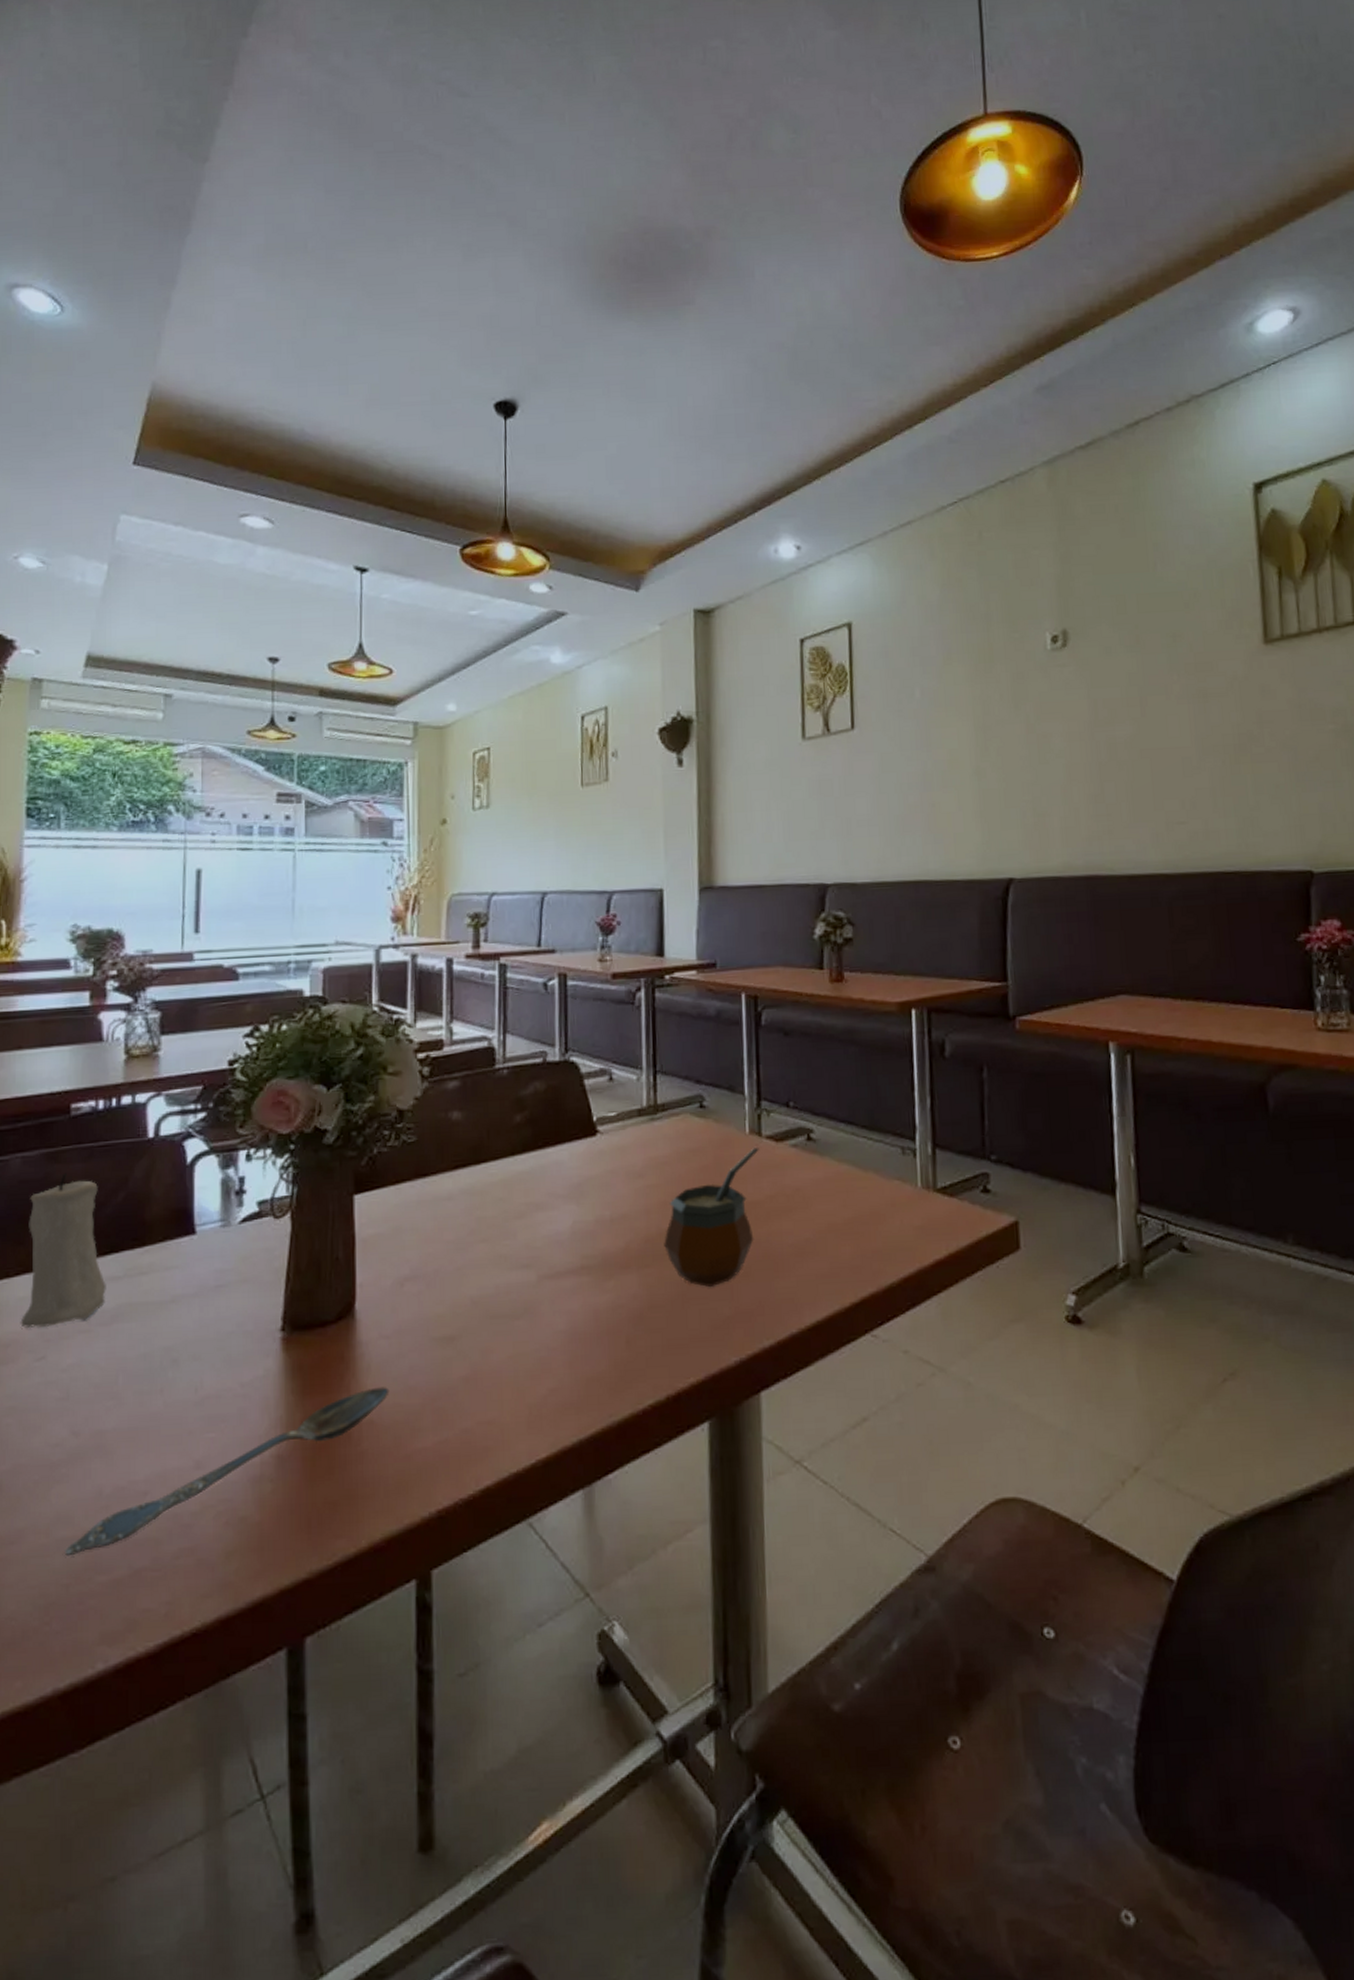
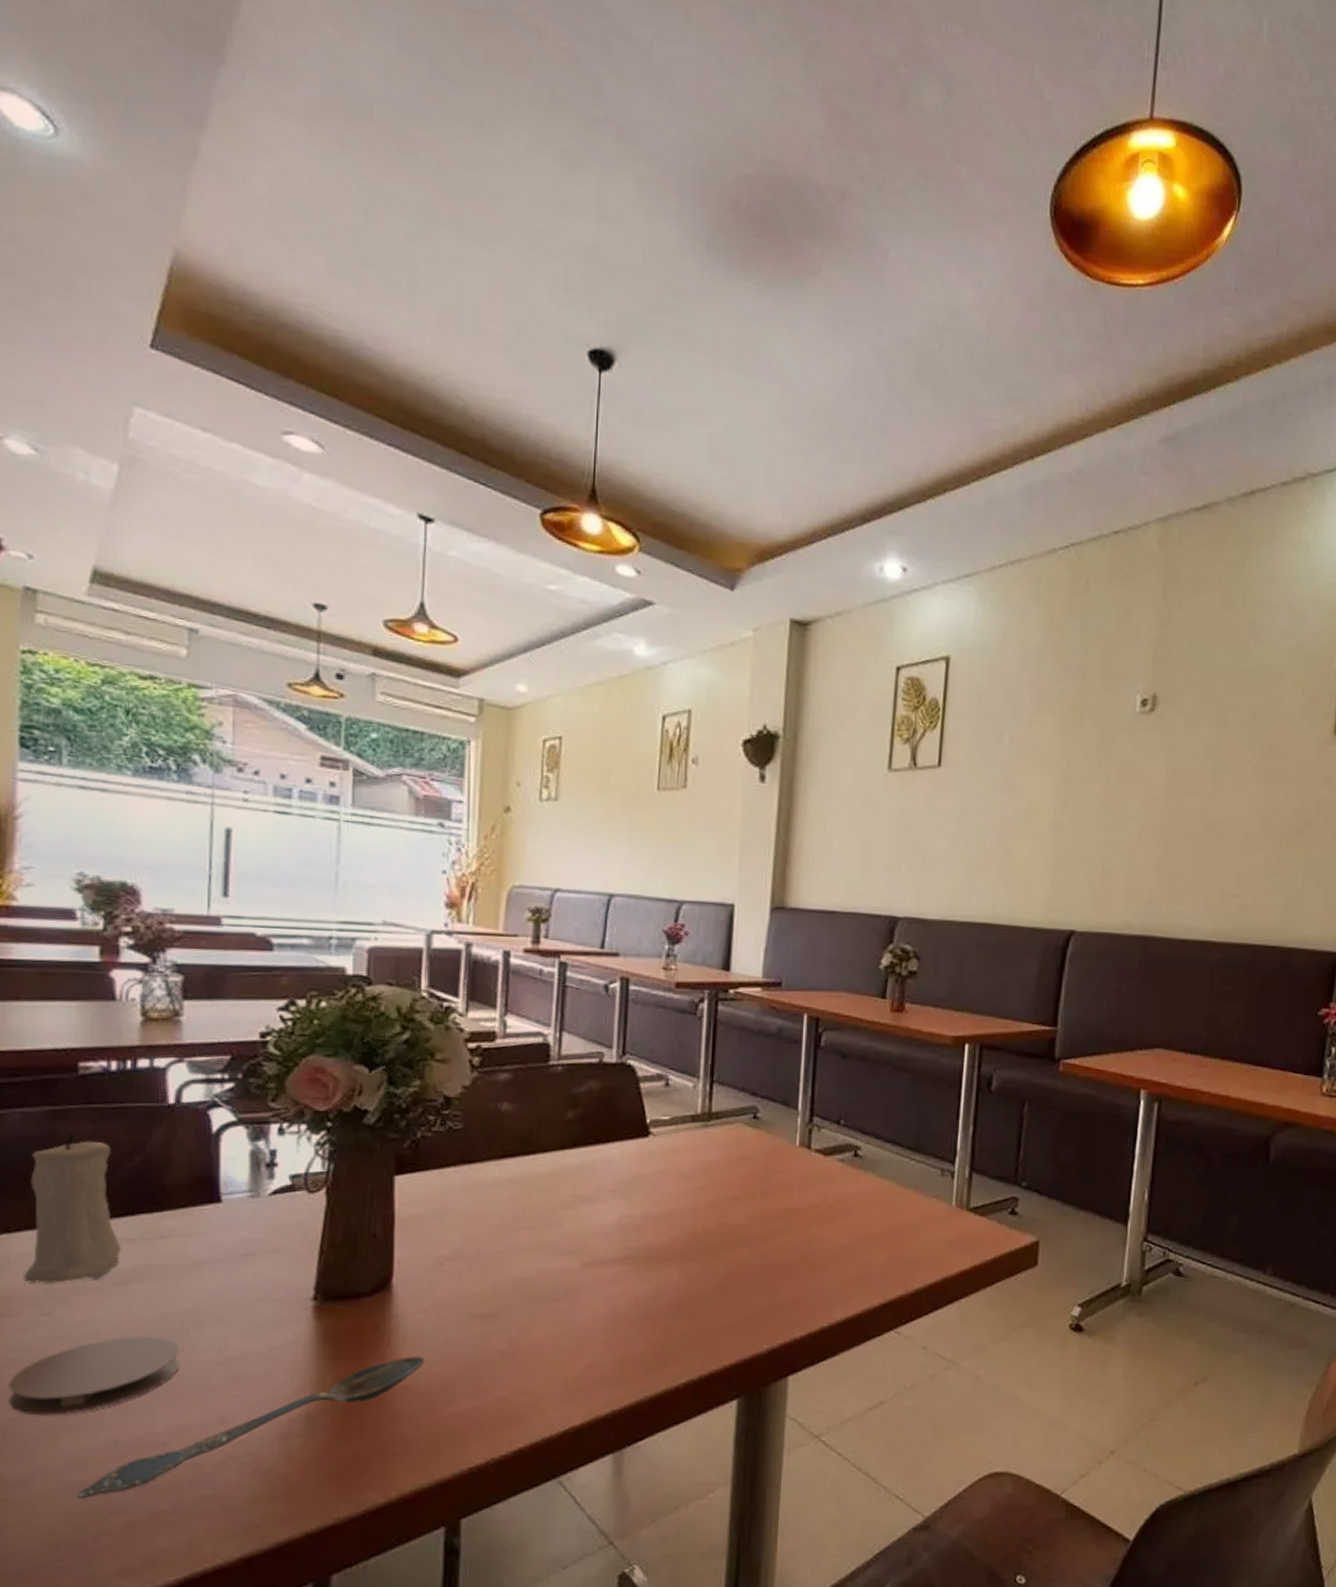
coaster: none [6,1376,159,1467] -> present [8,1335,180,1416]
gourd: present [664,1148,759,1288] -> none [708,1160,807,1283]

